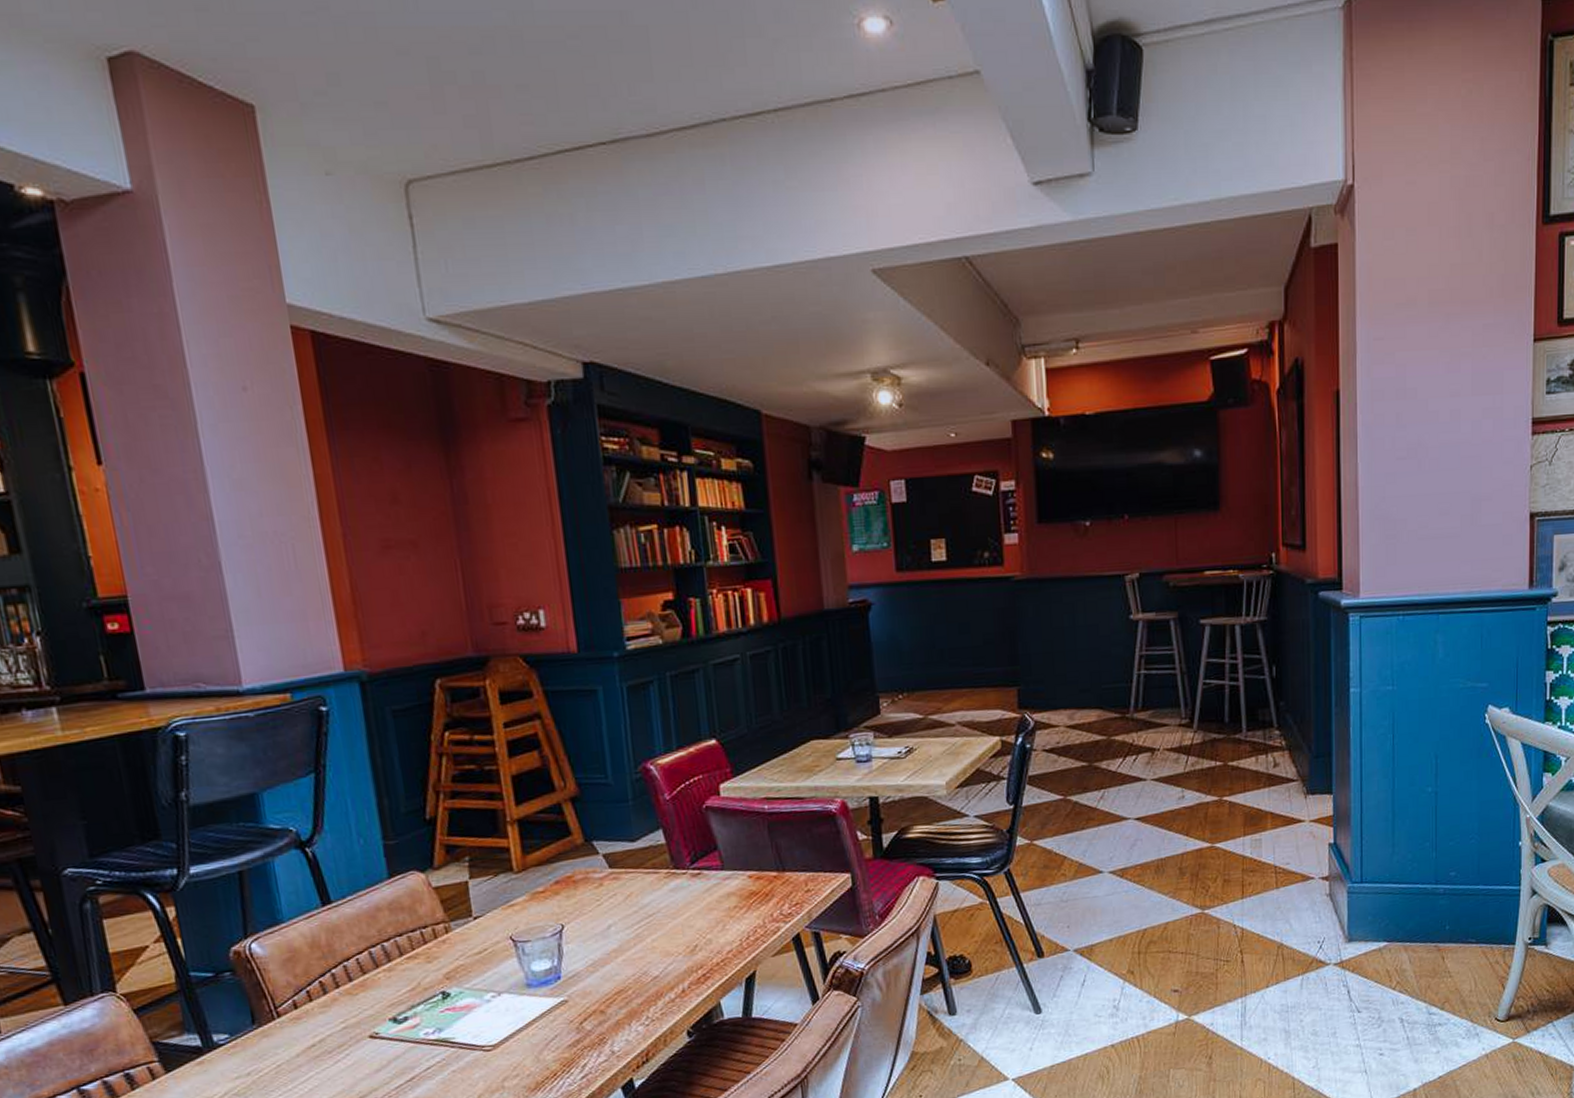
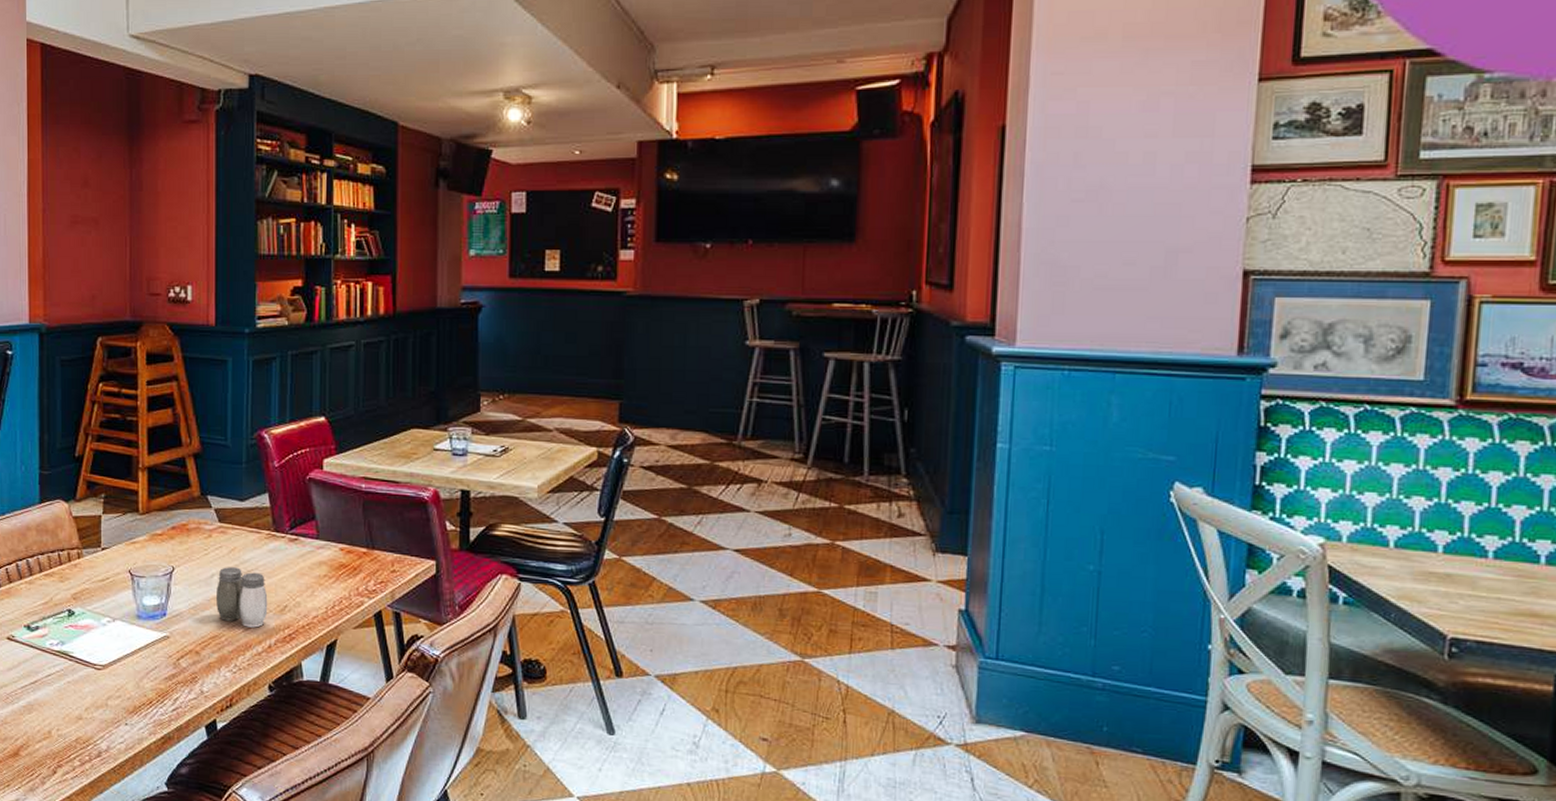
salt and pepper shaker: none [615,913,677,975] -> present [215,567,268,628]

